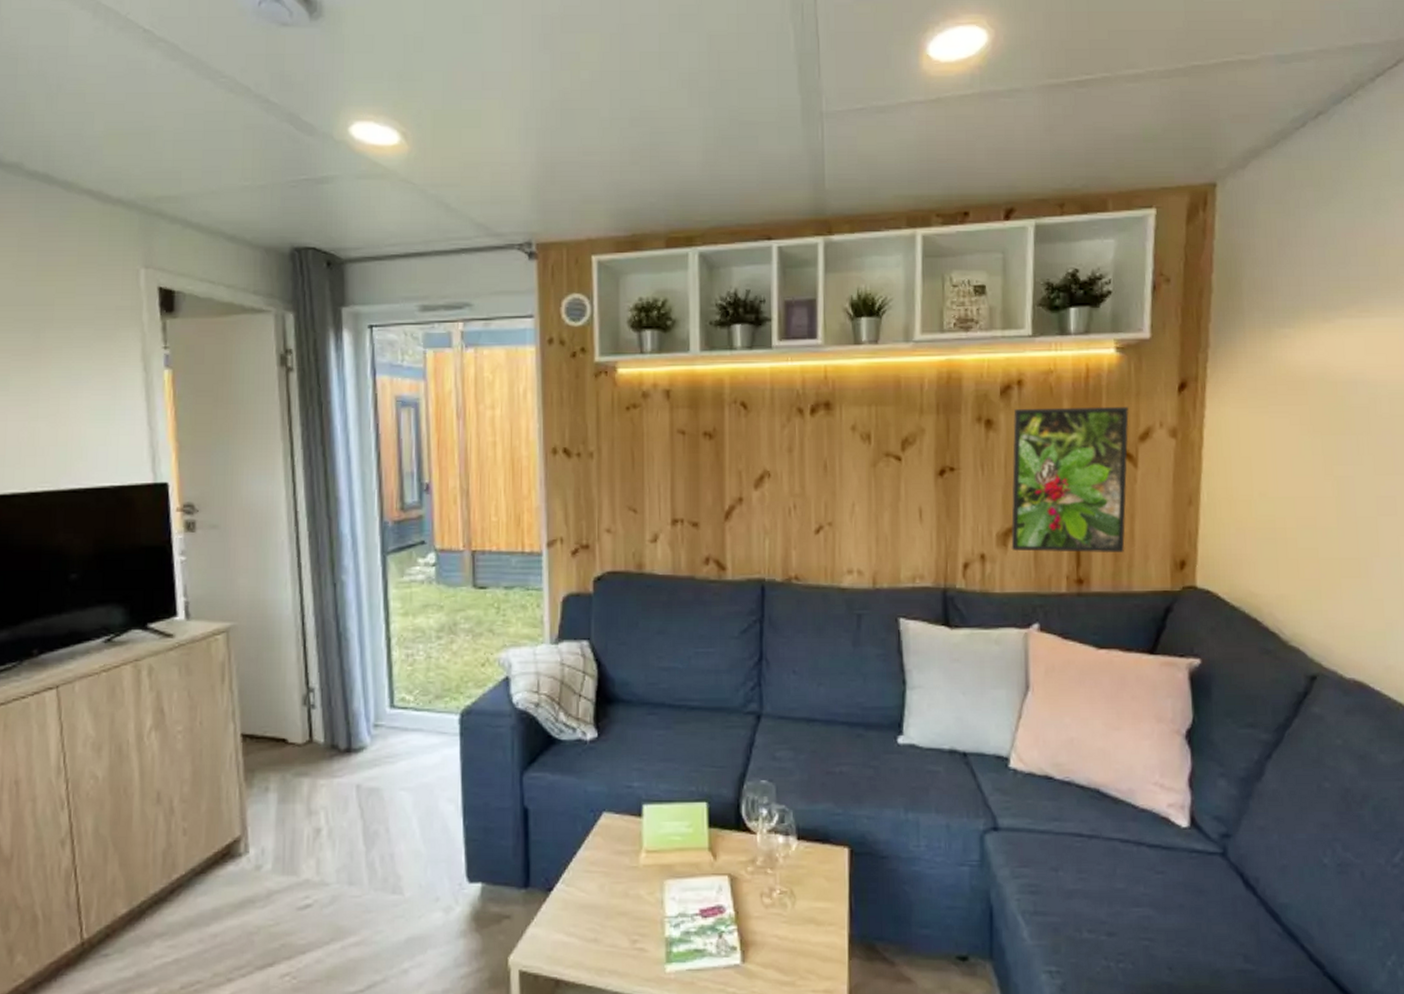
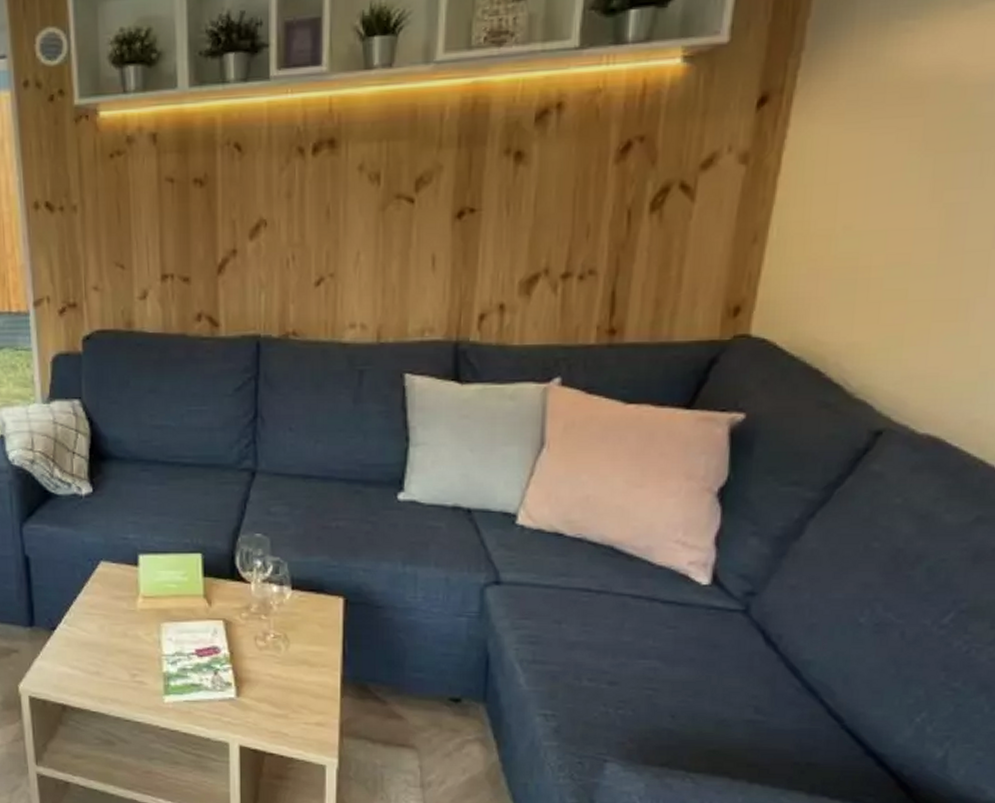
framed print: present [1011,406,1129,554] -> none [535,129,691,301]

